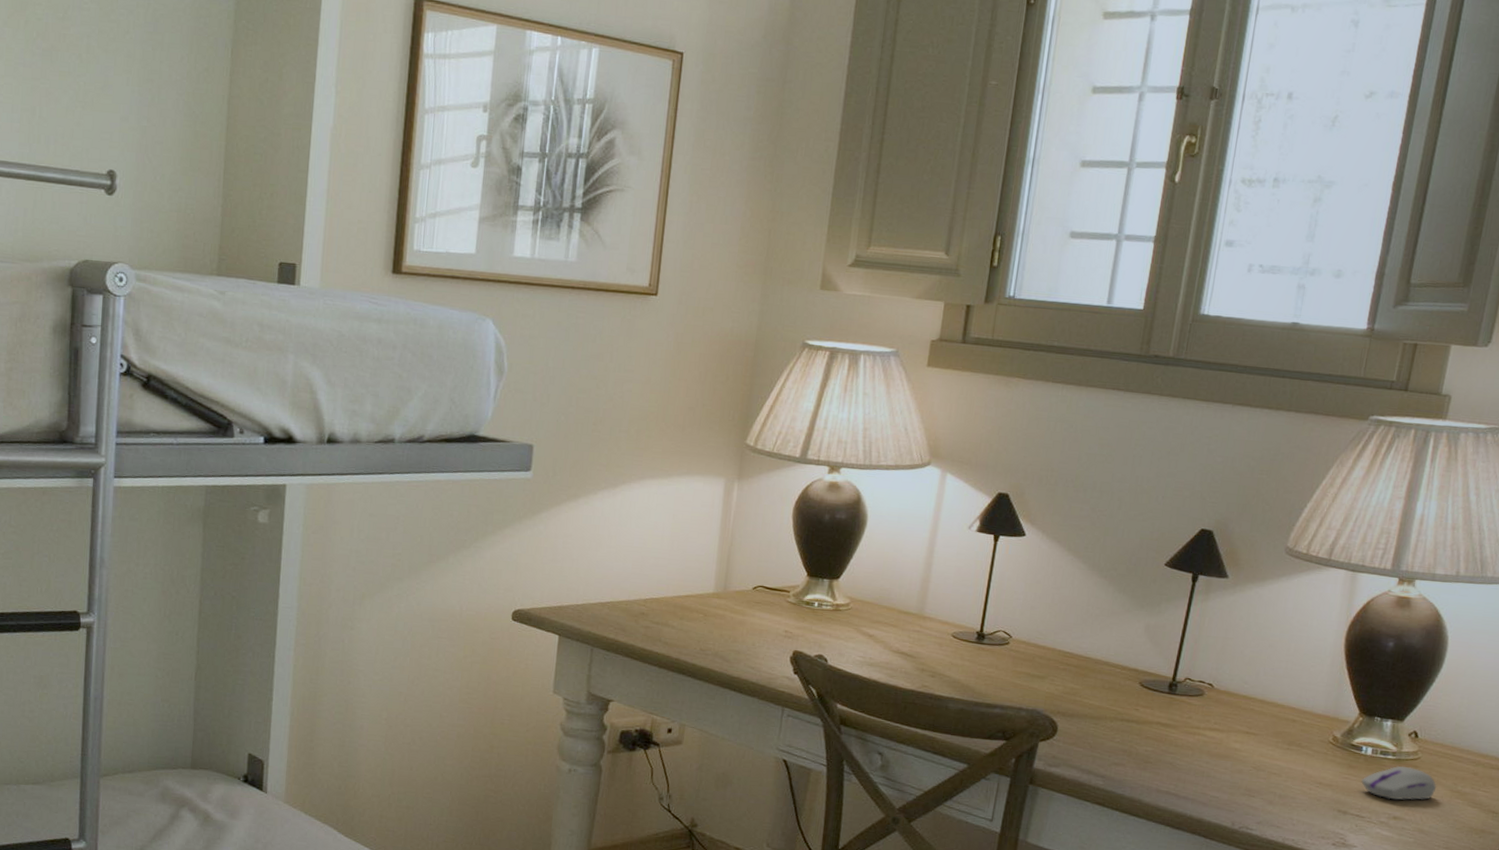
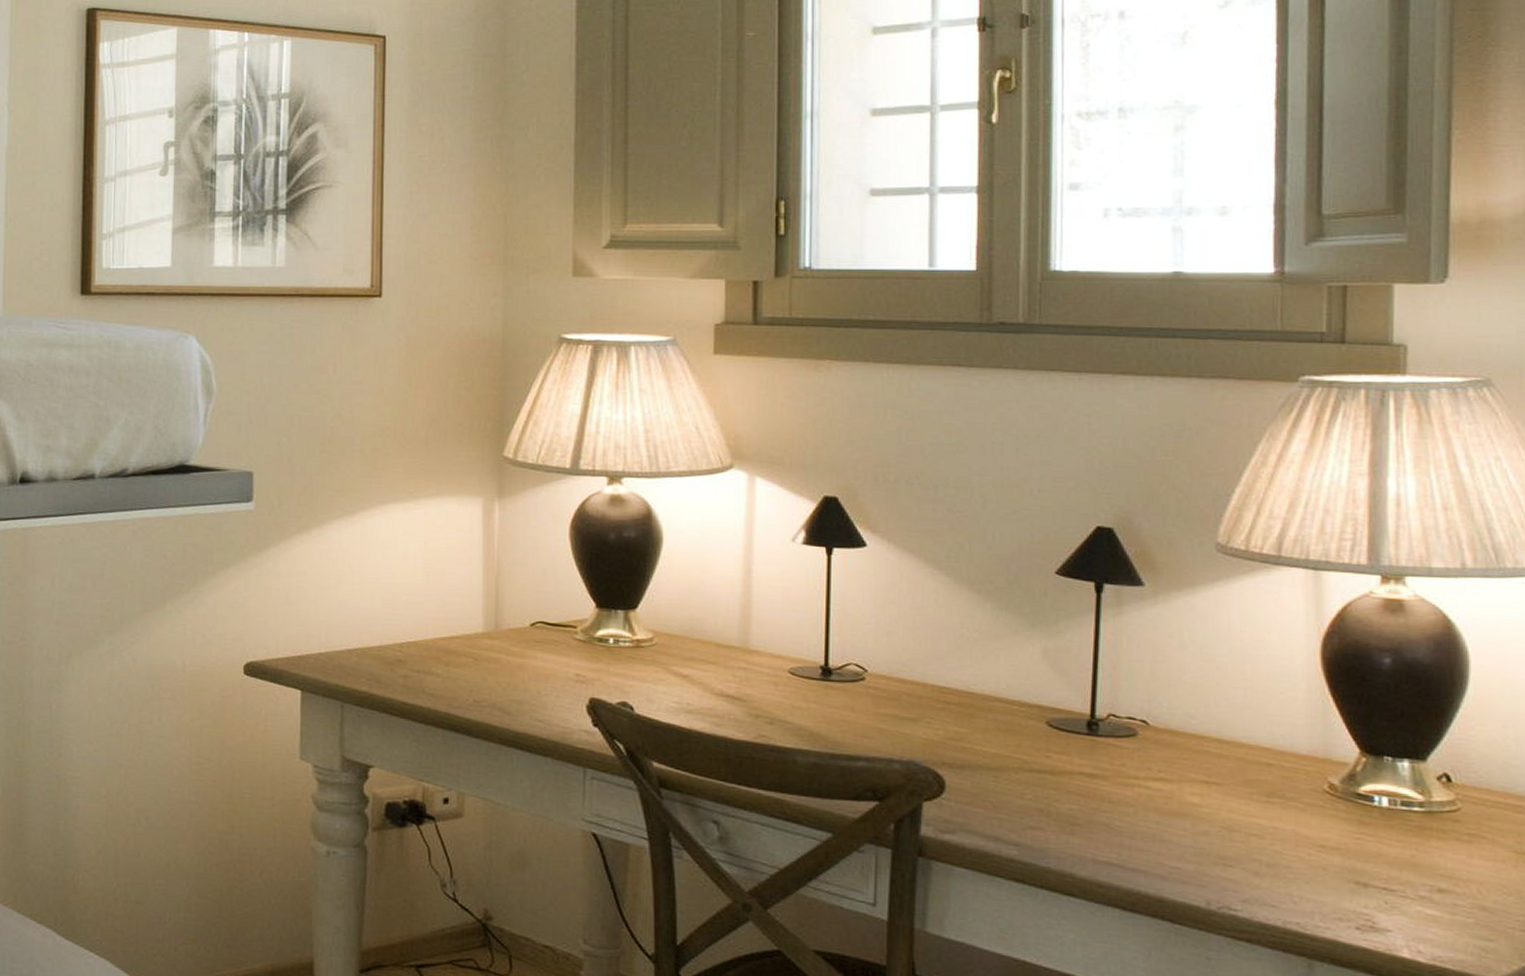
computer mouse: present [1361,765,1437,800] -> none [1381,820,1493,867]

